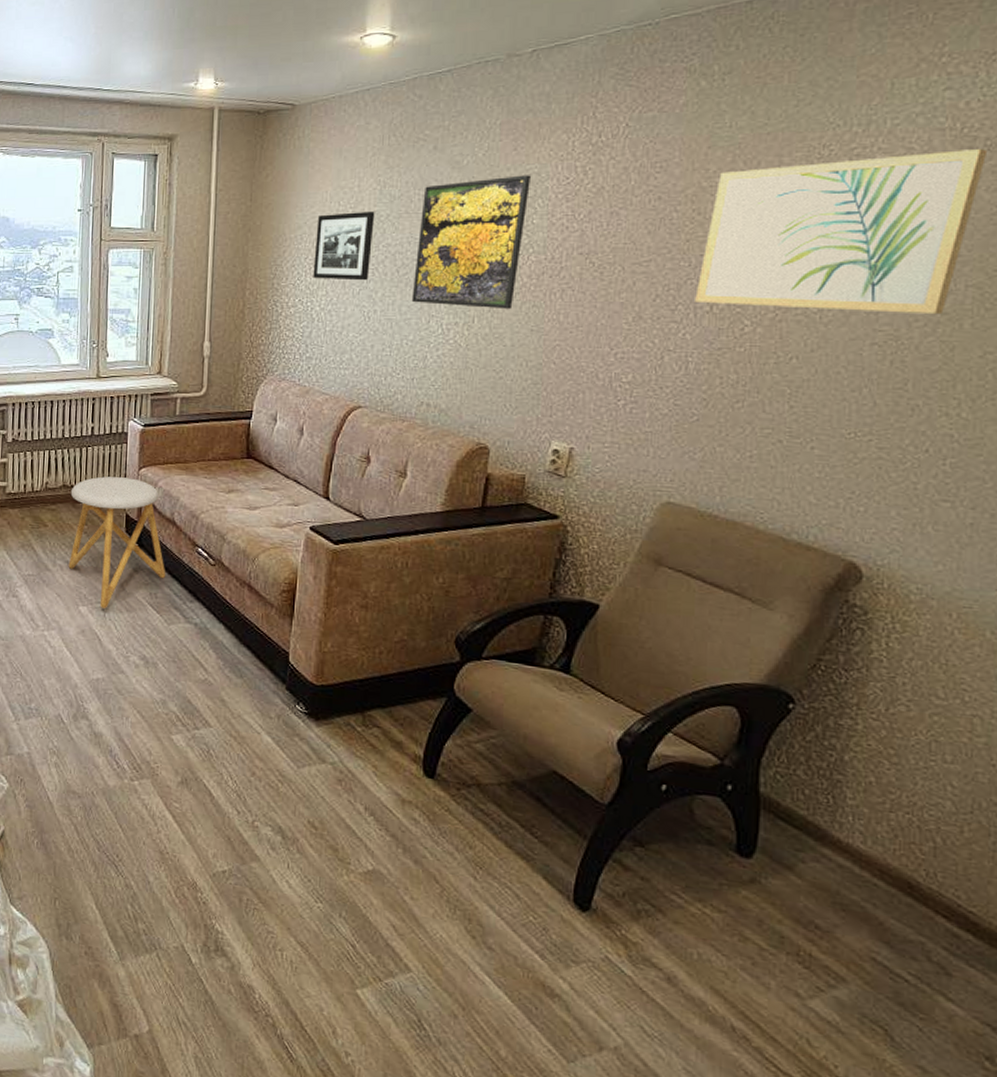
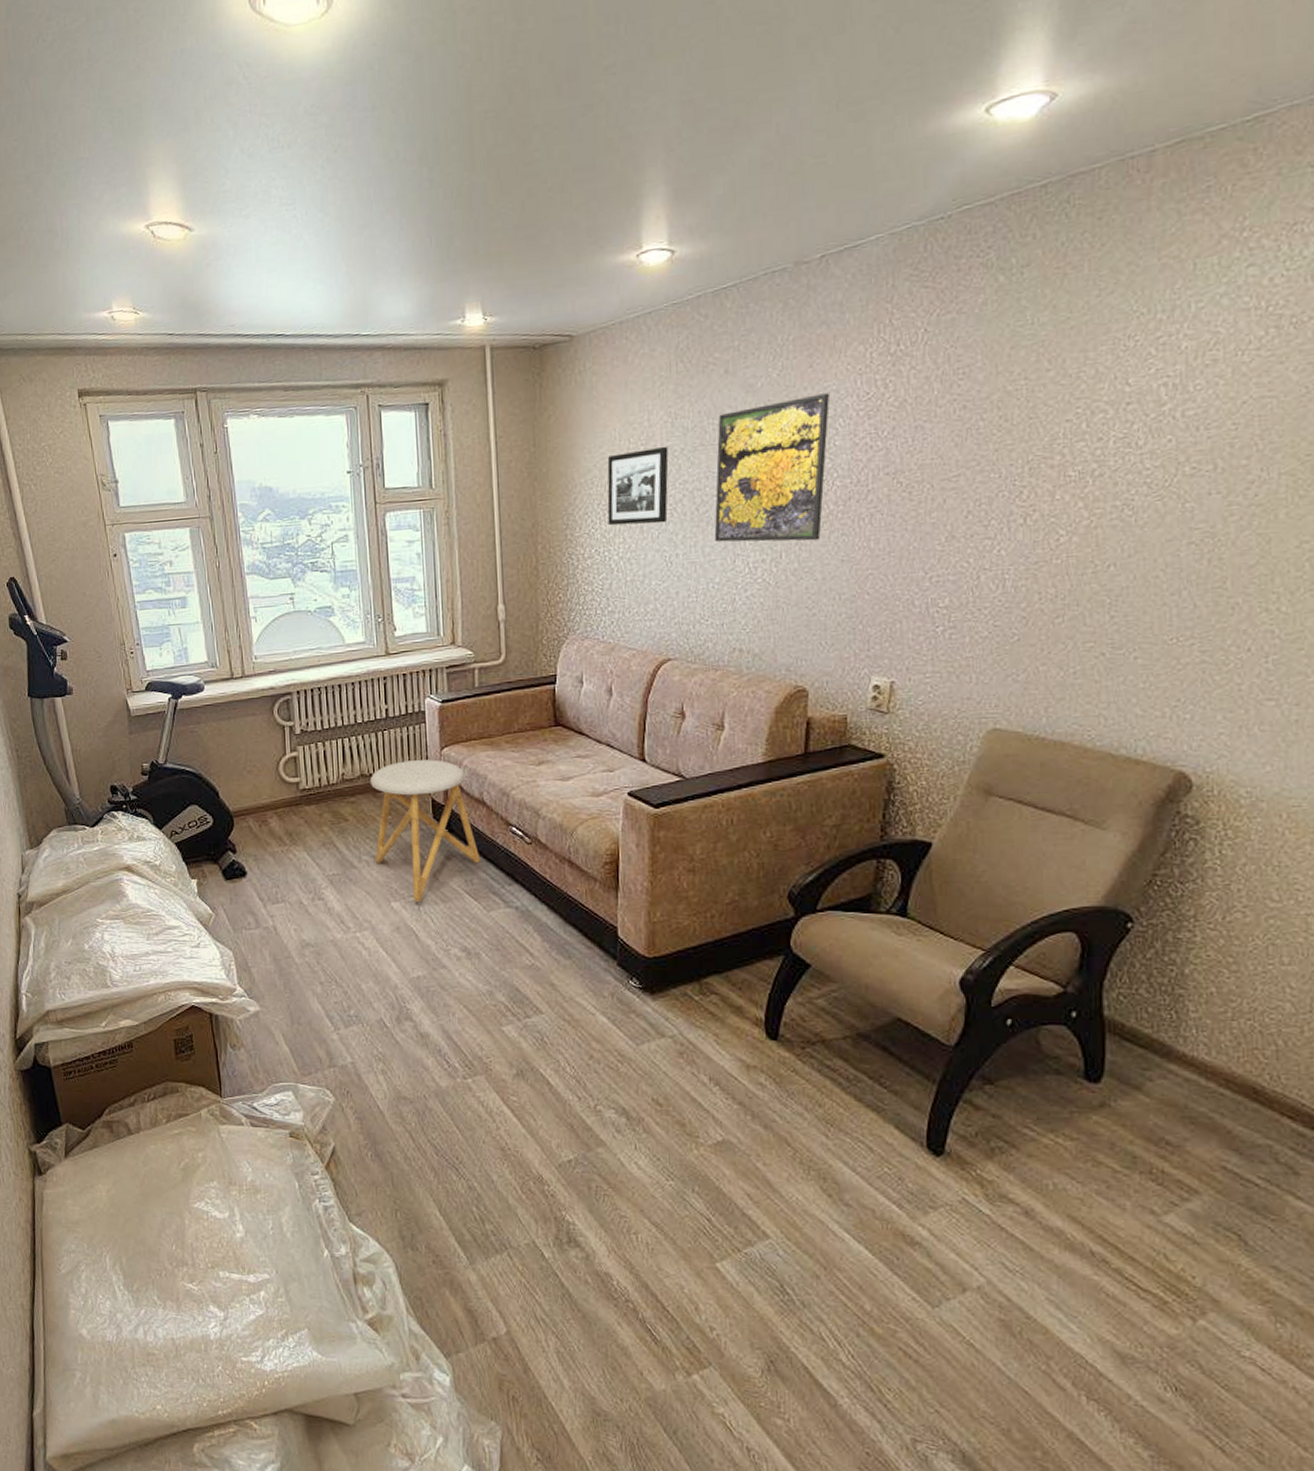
wall art: present [695,149,988,315] -> none [1008,327,1294,516]

